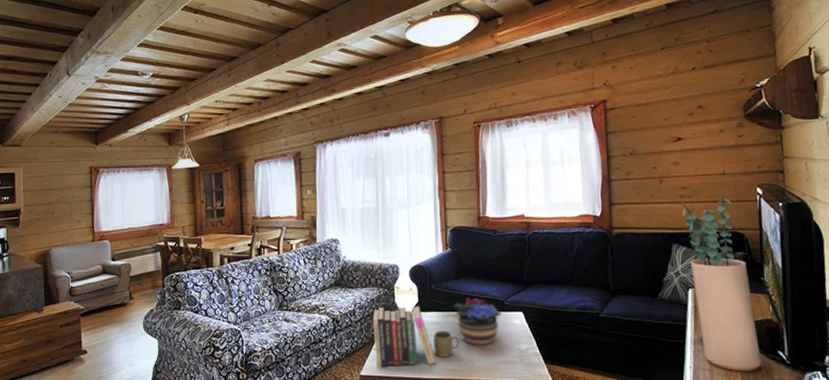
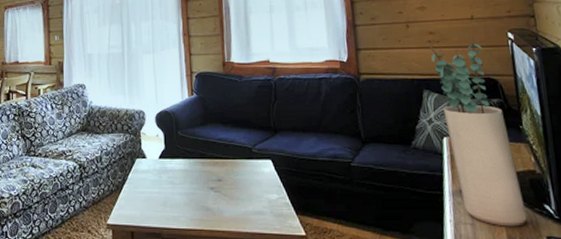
books: present [372,305,436,368] -> none [119,152,184,217]
mug: present [434,330,460,358] -> none [181,178,208,207]
potted flower: present [453,297,501,347] -> none [200,144,250,196]

